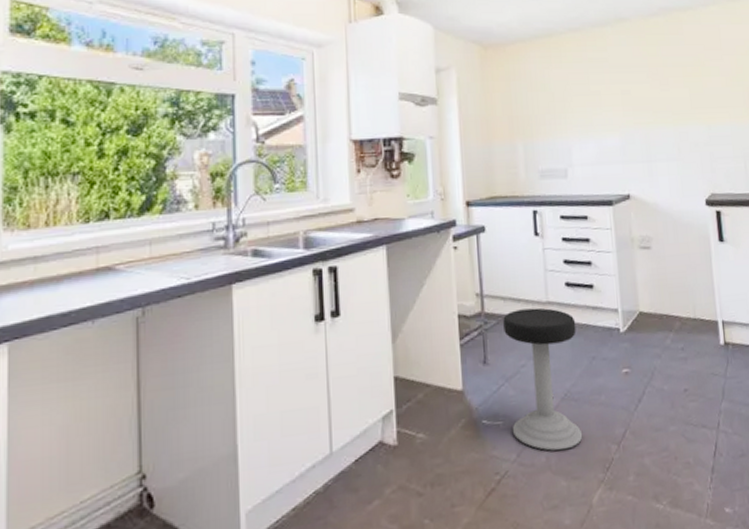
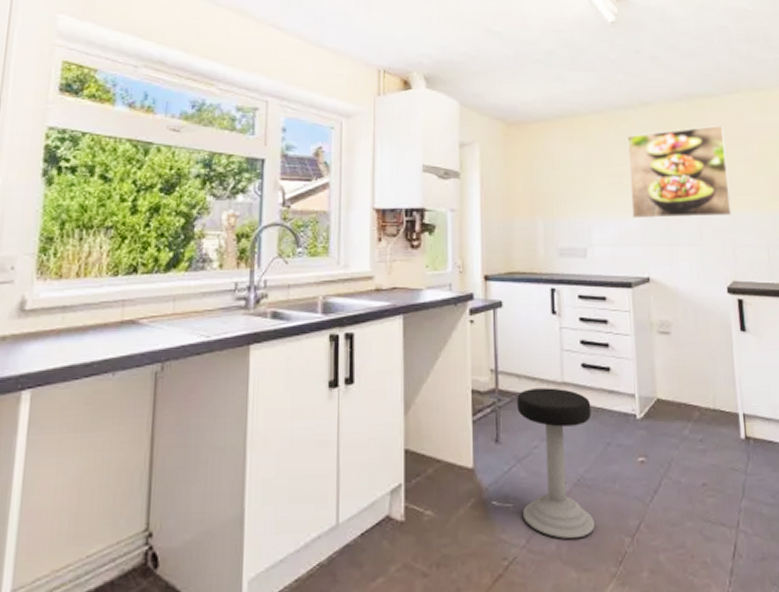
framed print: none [604,38,709,136] -> present [626,125,732,218]

